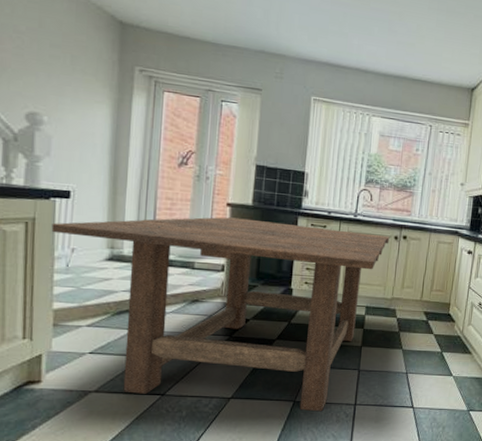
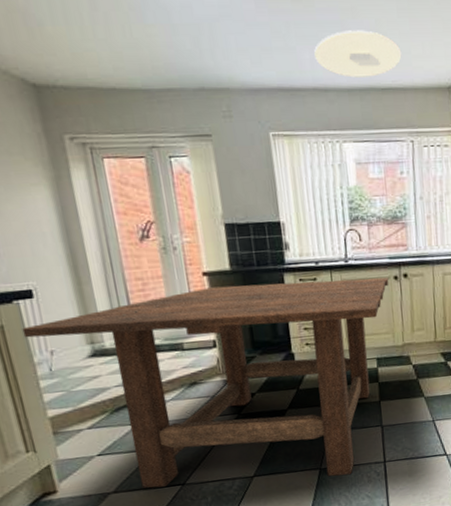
ceiling light: none [362,28,435,69] -> present [314,30,402,78]

